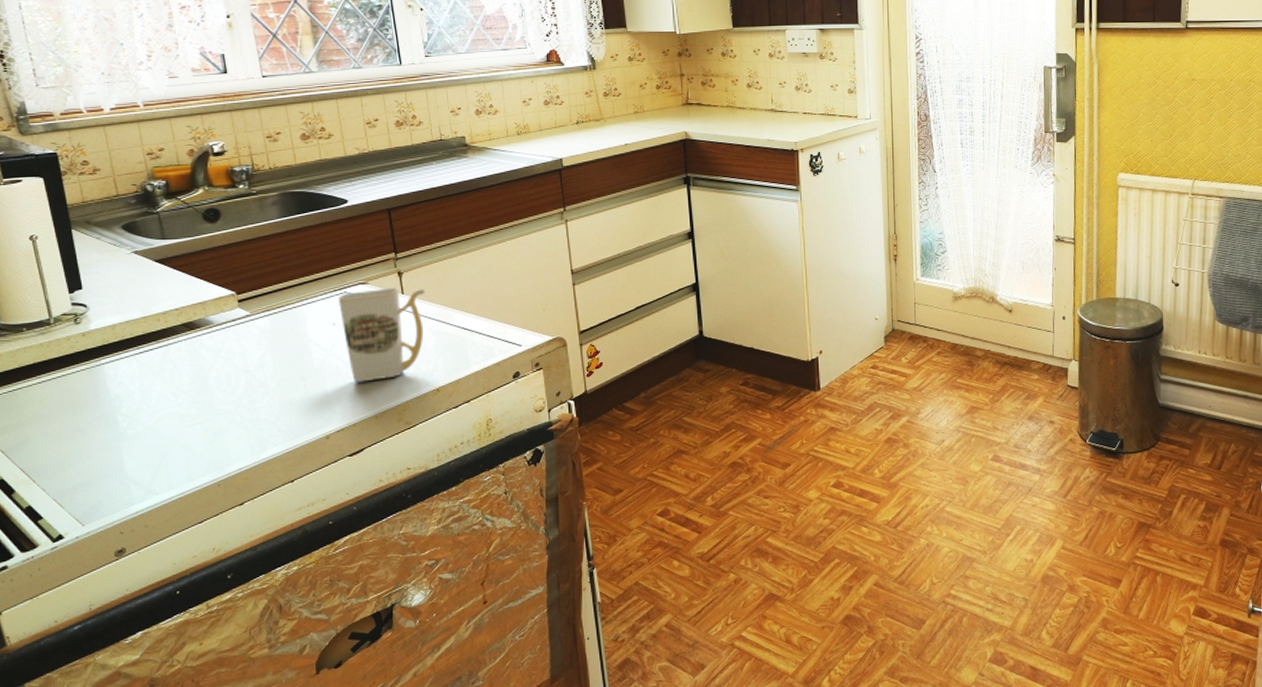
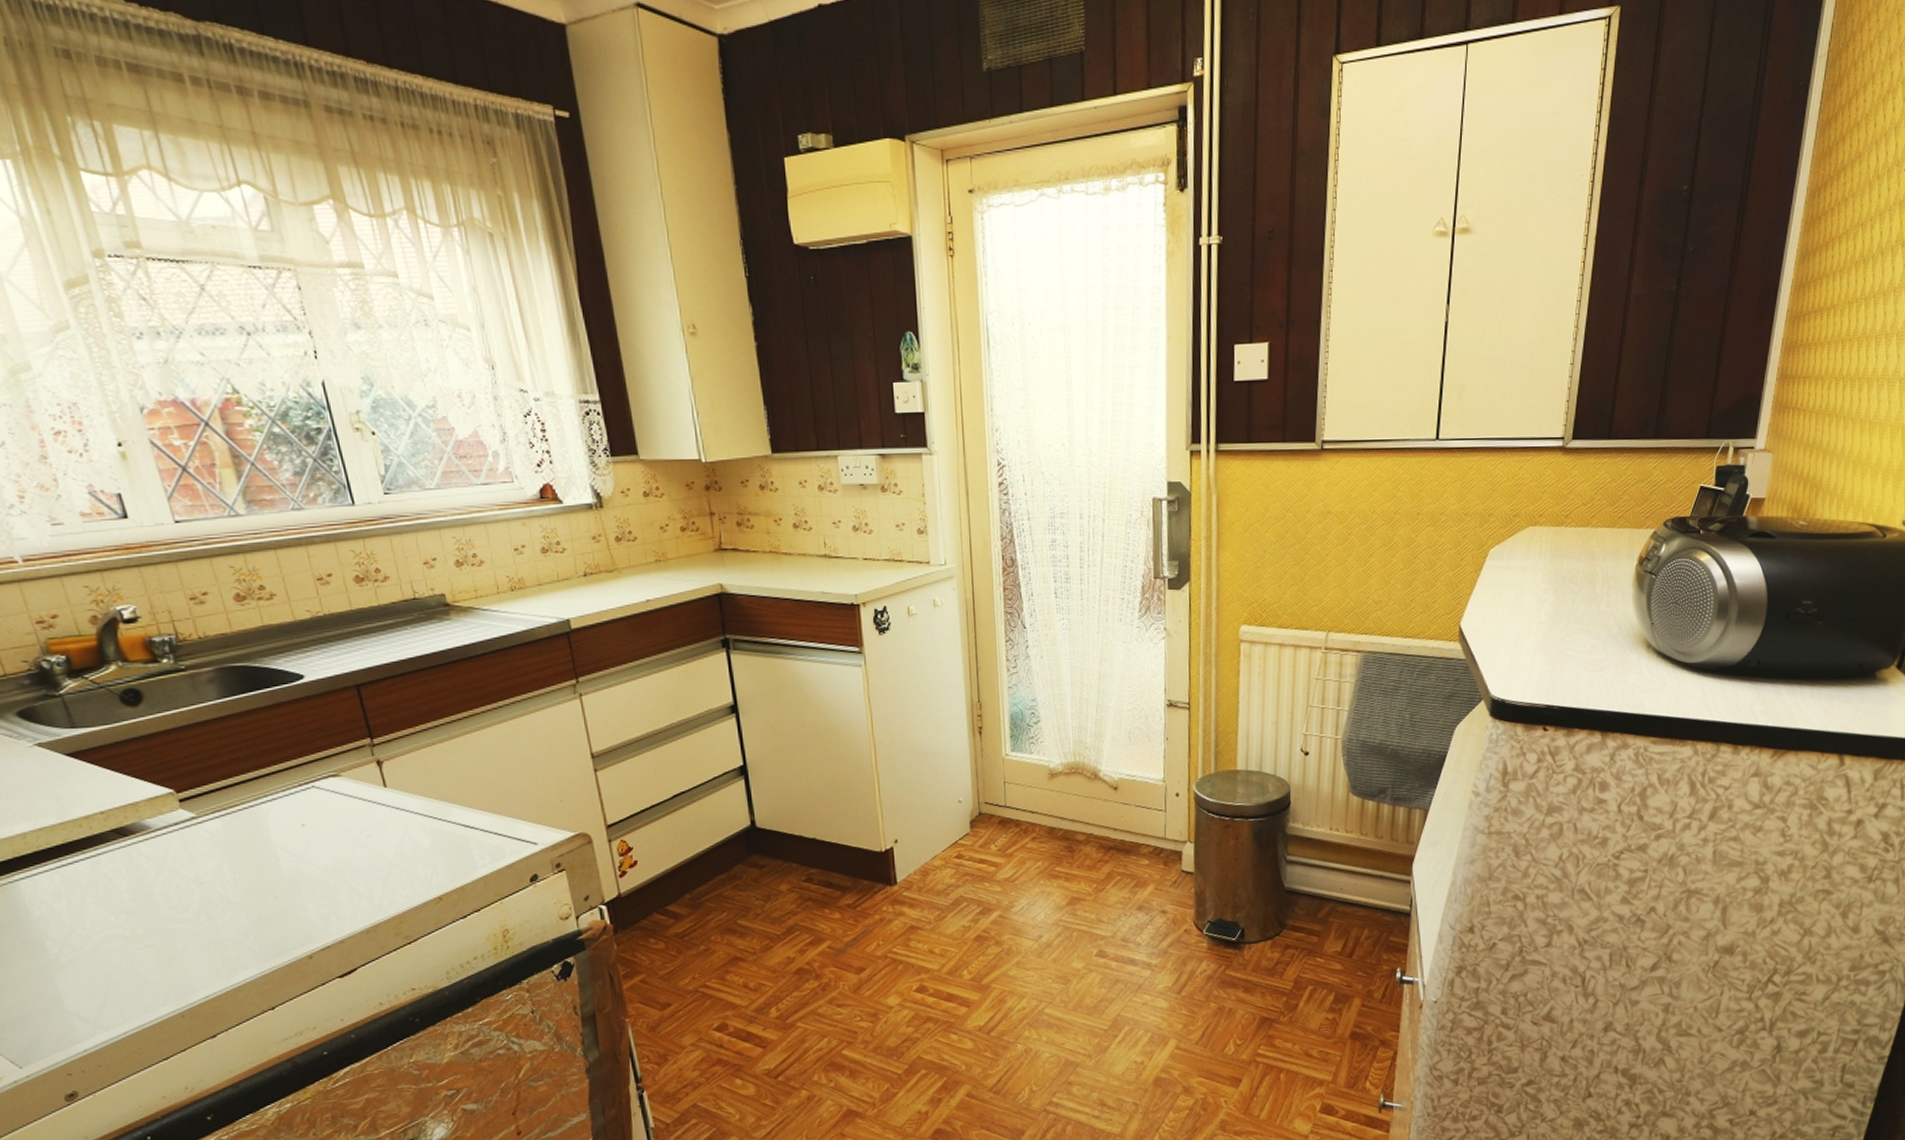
invalid cup: present [338,287,425,382] -> none [304,779,416,892]

